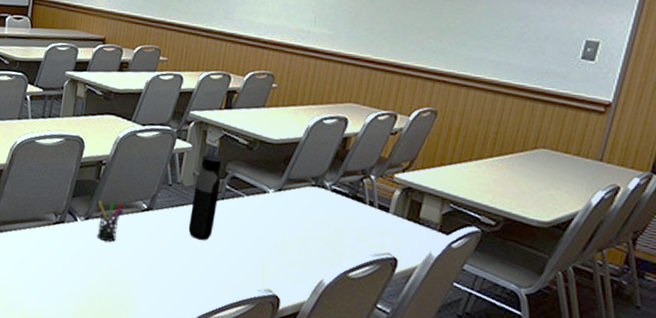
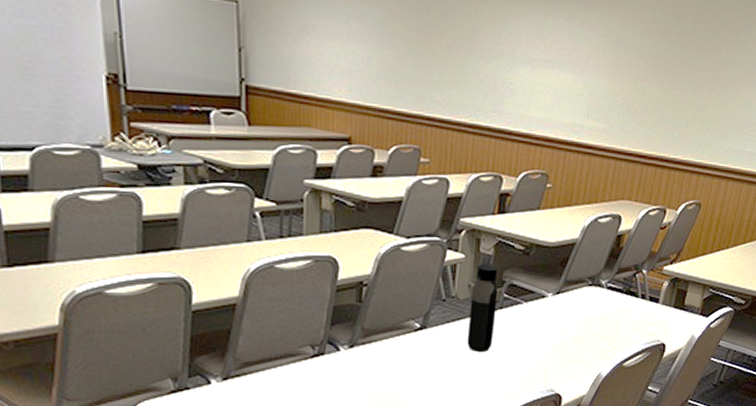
pen holder: present [97,201,124,243] -> none [363,324,394,368]

